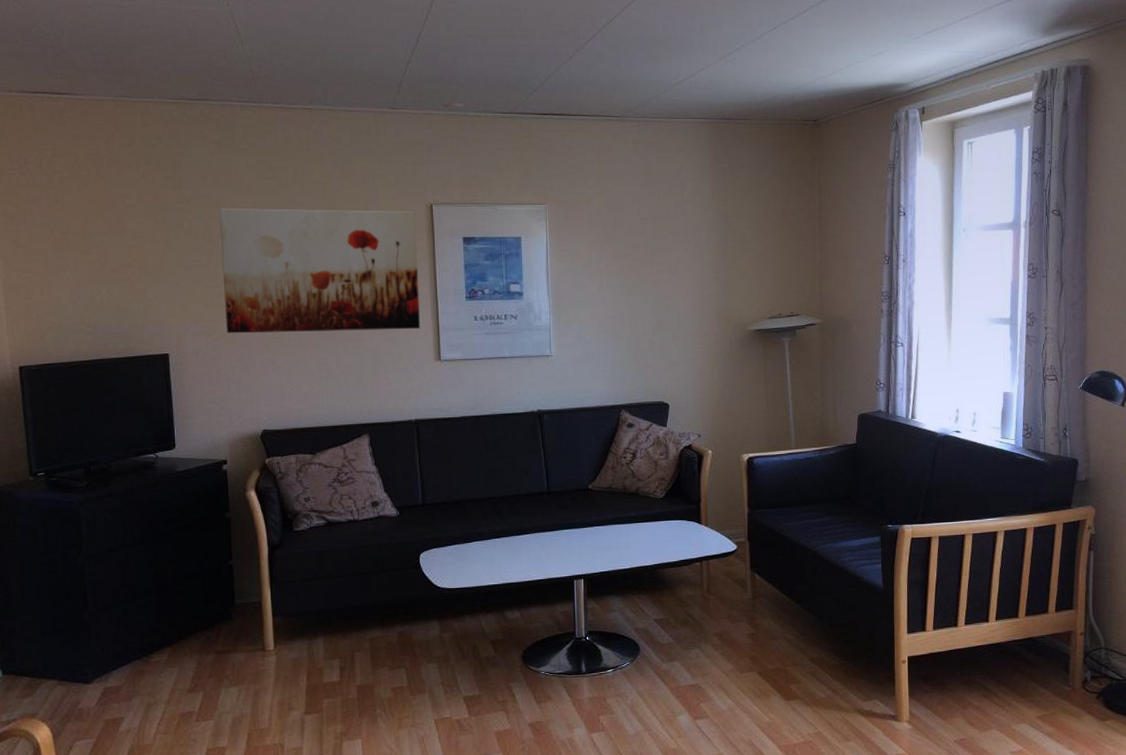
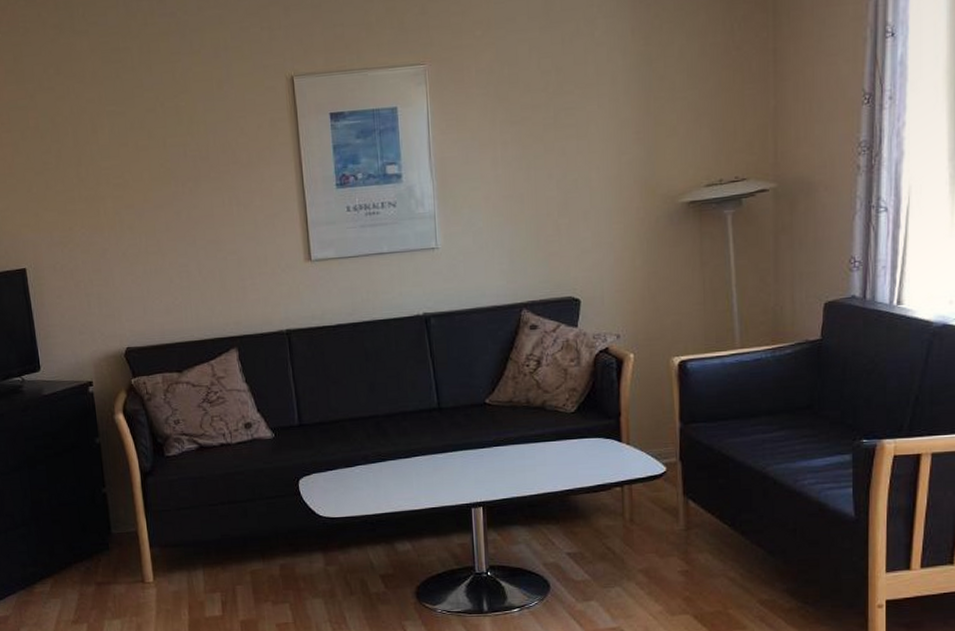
wall art: present [219,208,421,334] -> none [64,87,287,243]

